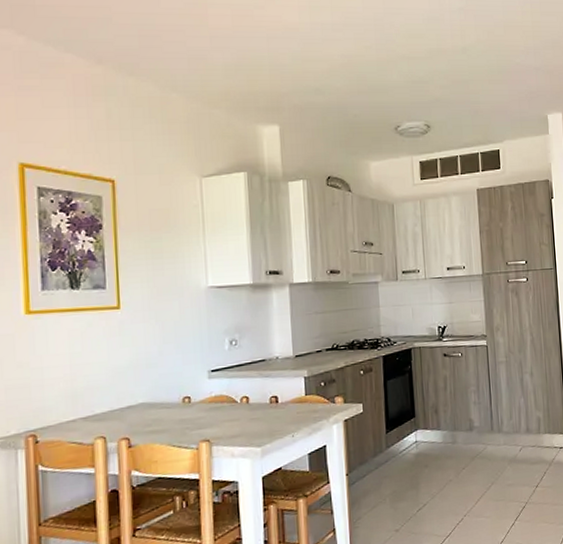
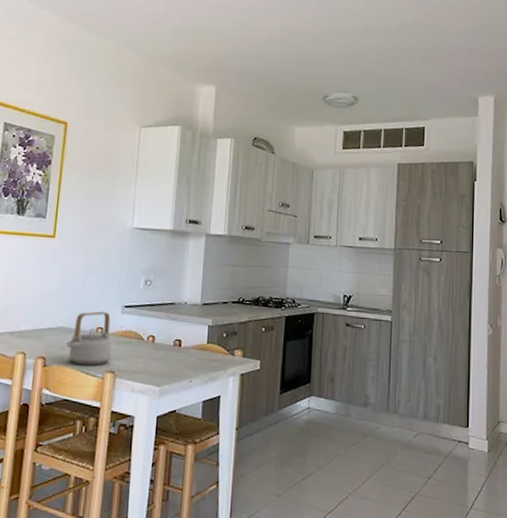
teapot: none [152,379,204,440] -> present [67,311,112,366]

